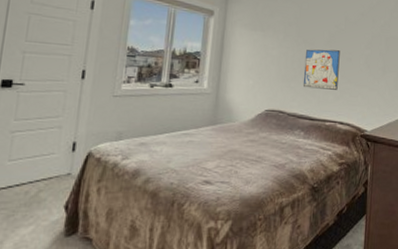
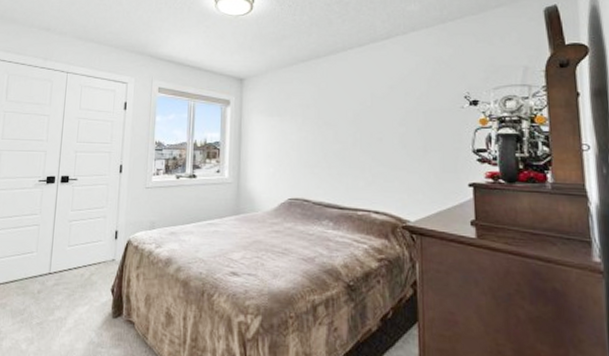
wall art: present [304,49,340,90] -> none [329,130,369,175]

